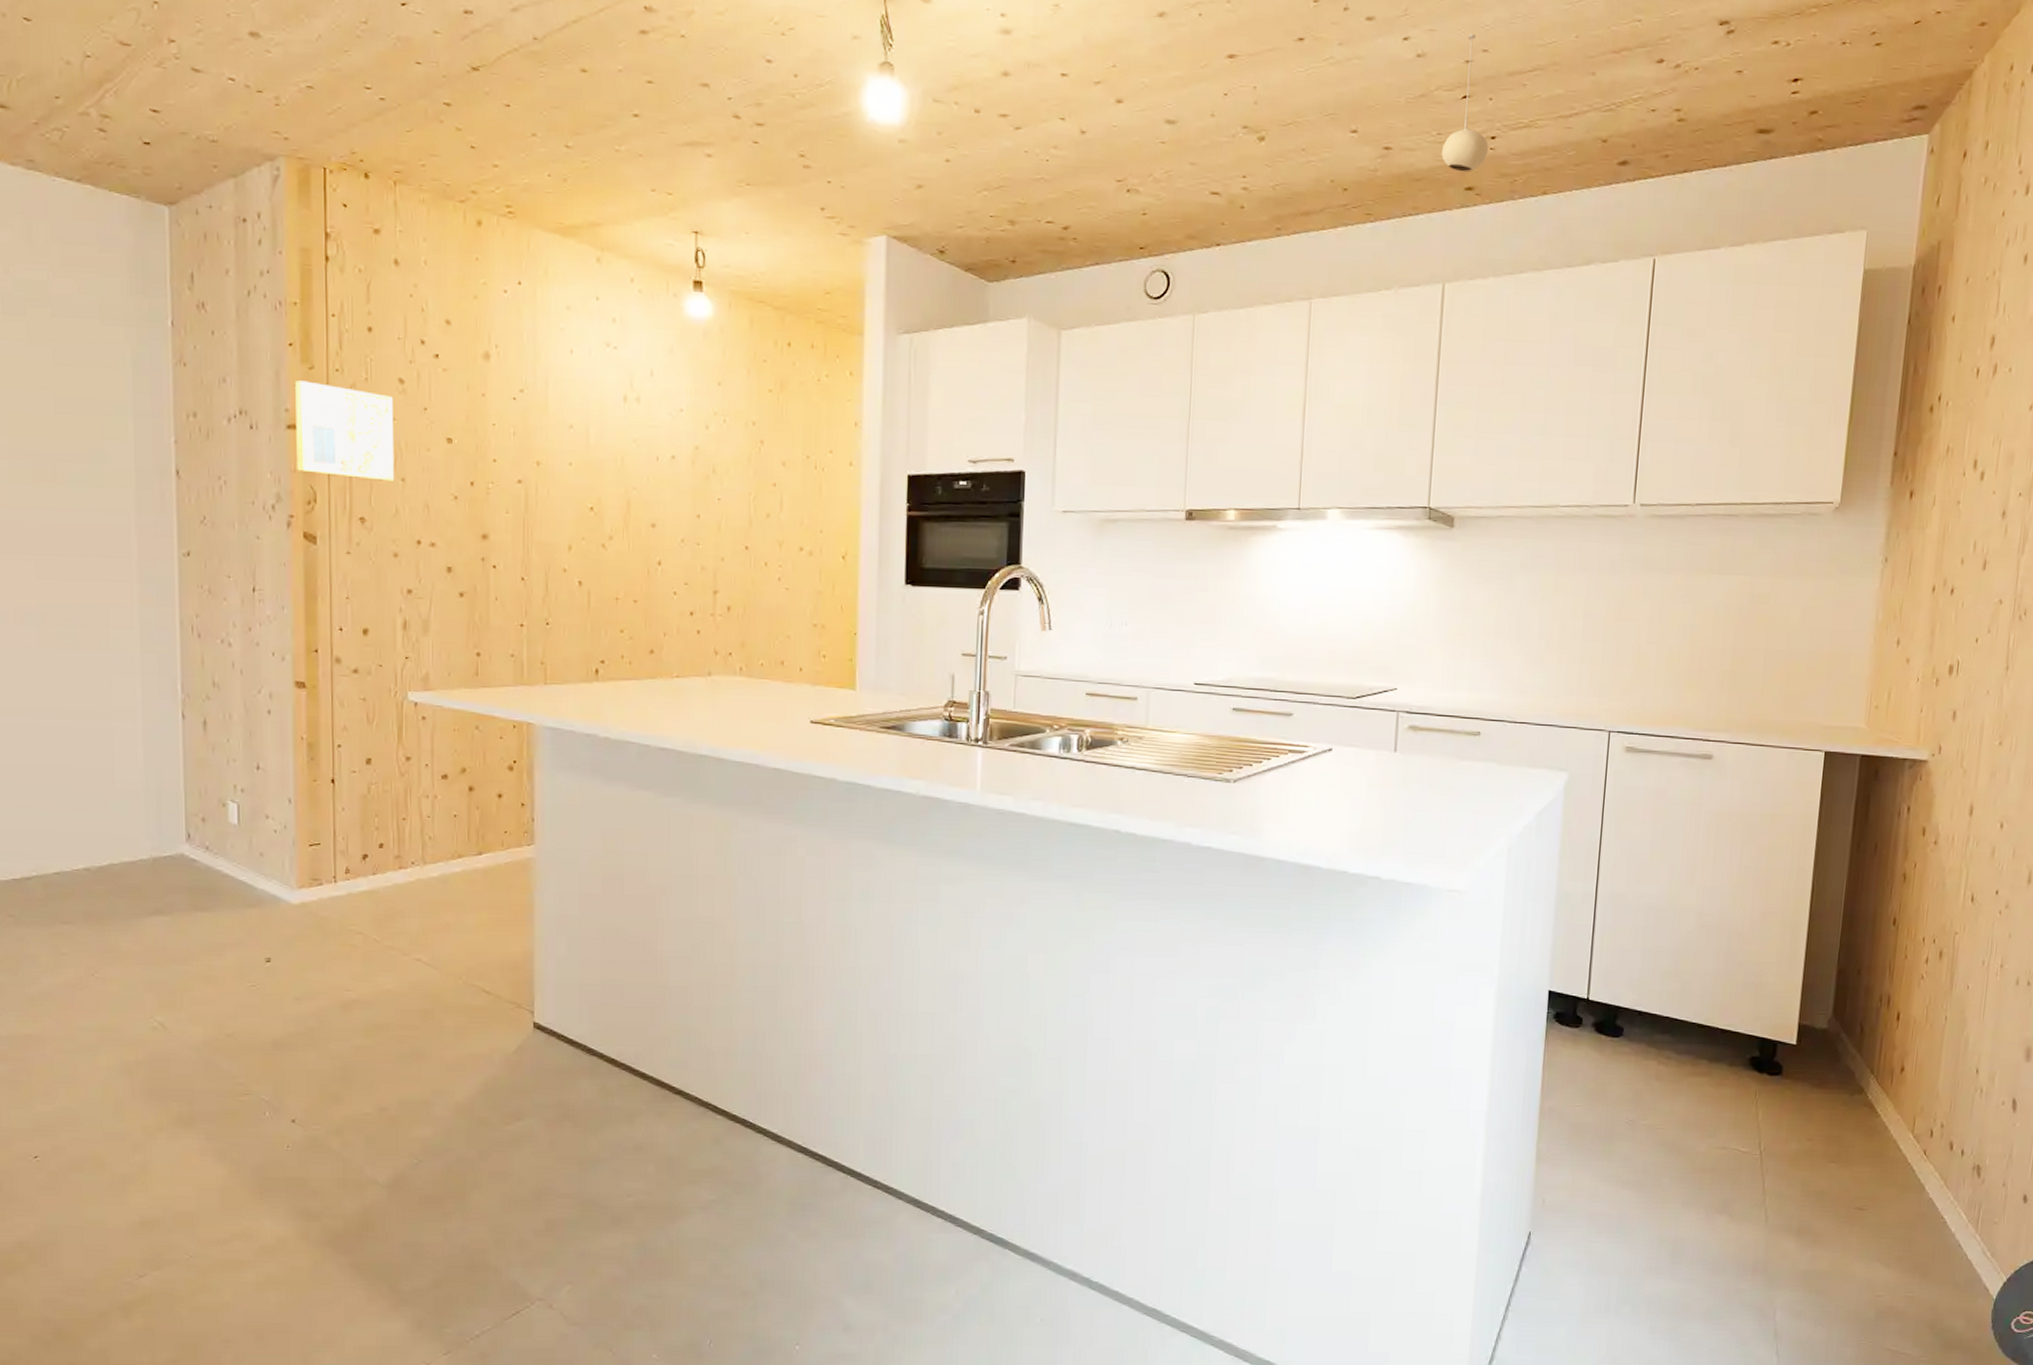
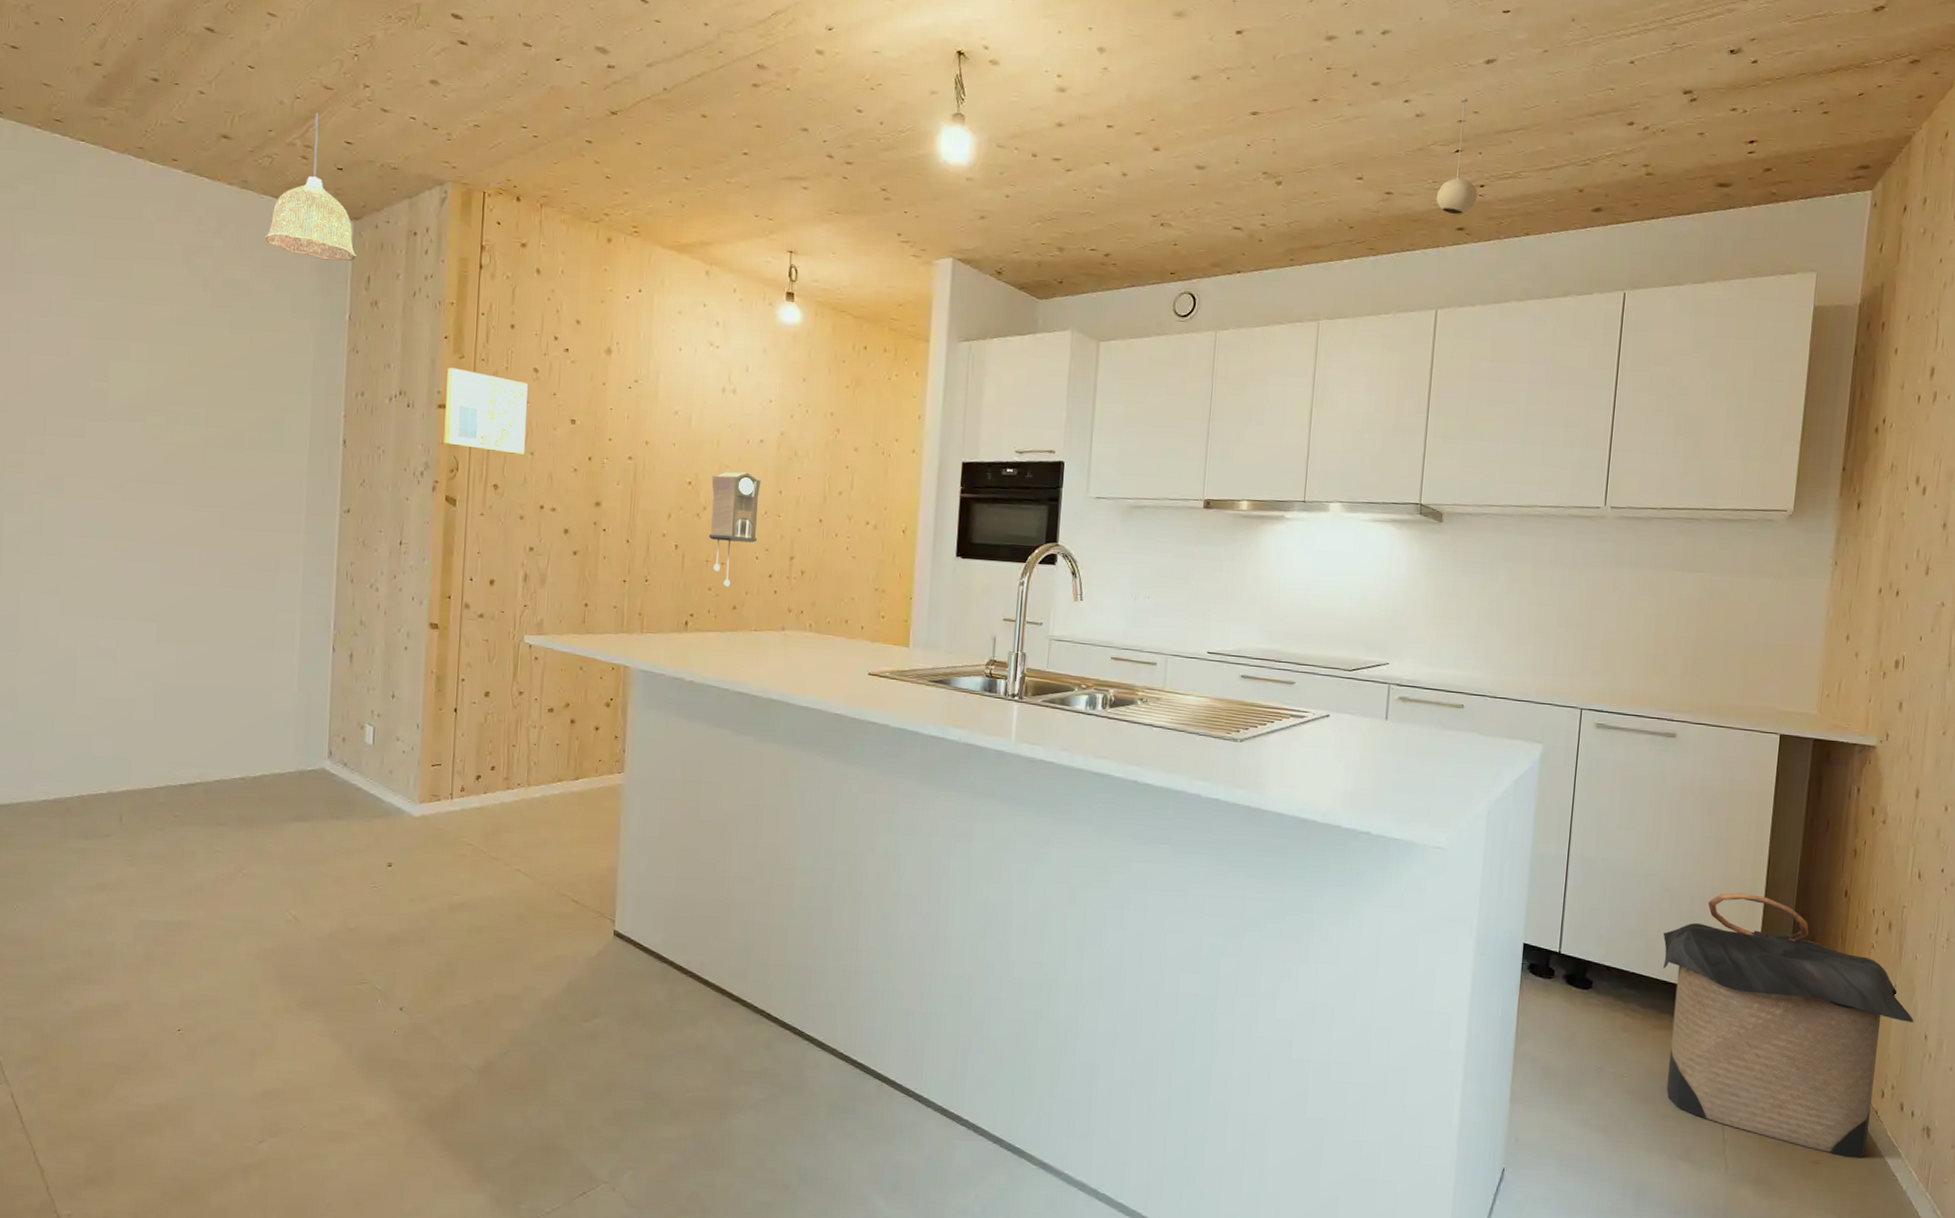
pendant lamp: none [60,75,176,256] -> present [264,113,357,262]
pendulum clock: none [617,494,675,628] -> present [708,472,761,587]
laundry hamper: none [1698,925,1965,1202] -> present [1663,892,1914,1159]

